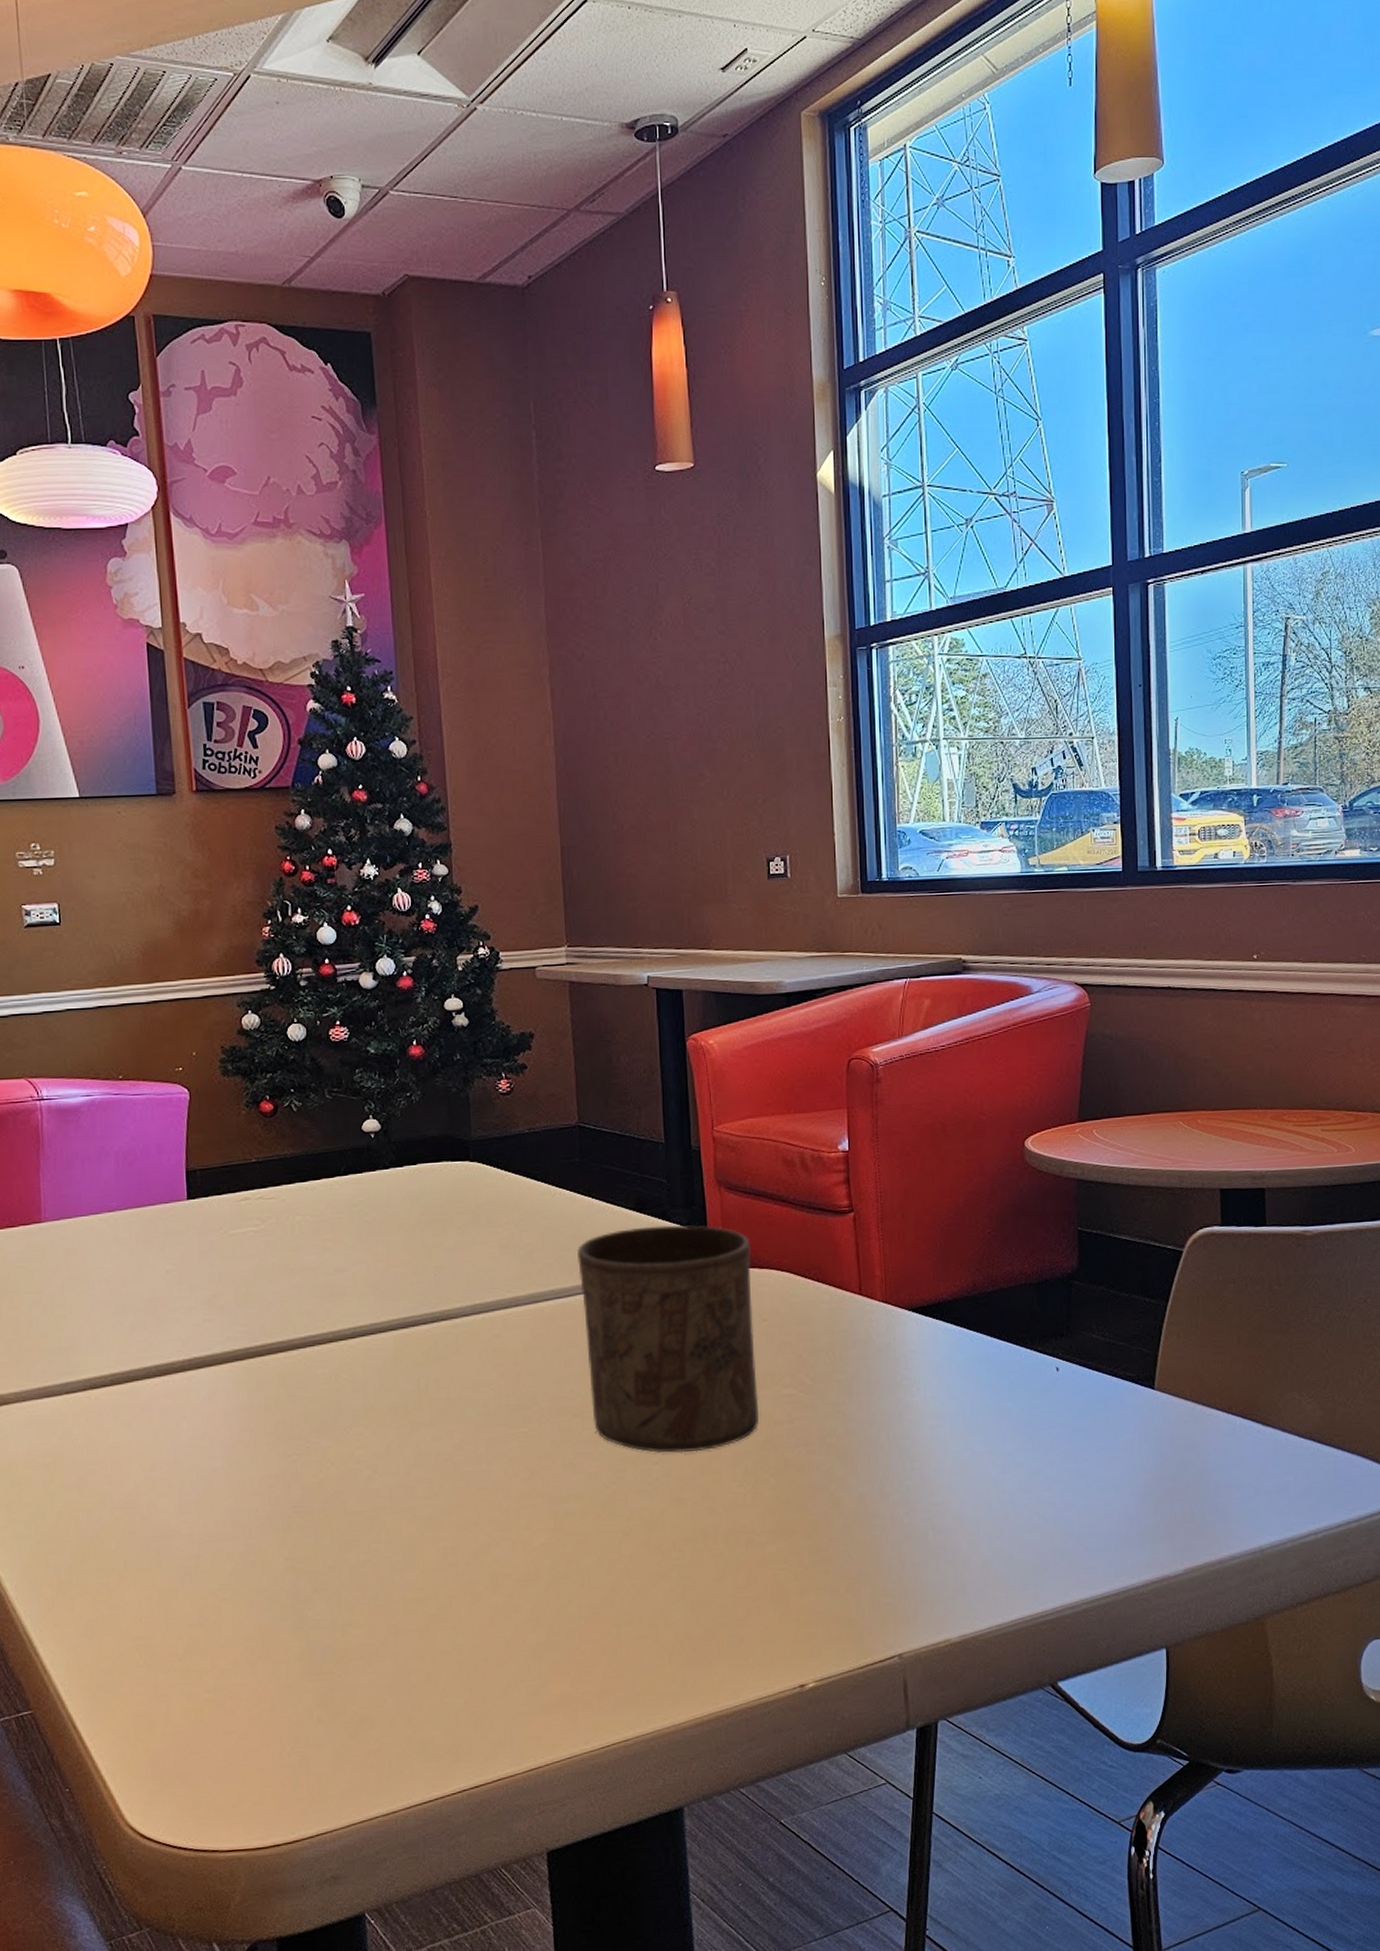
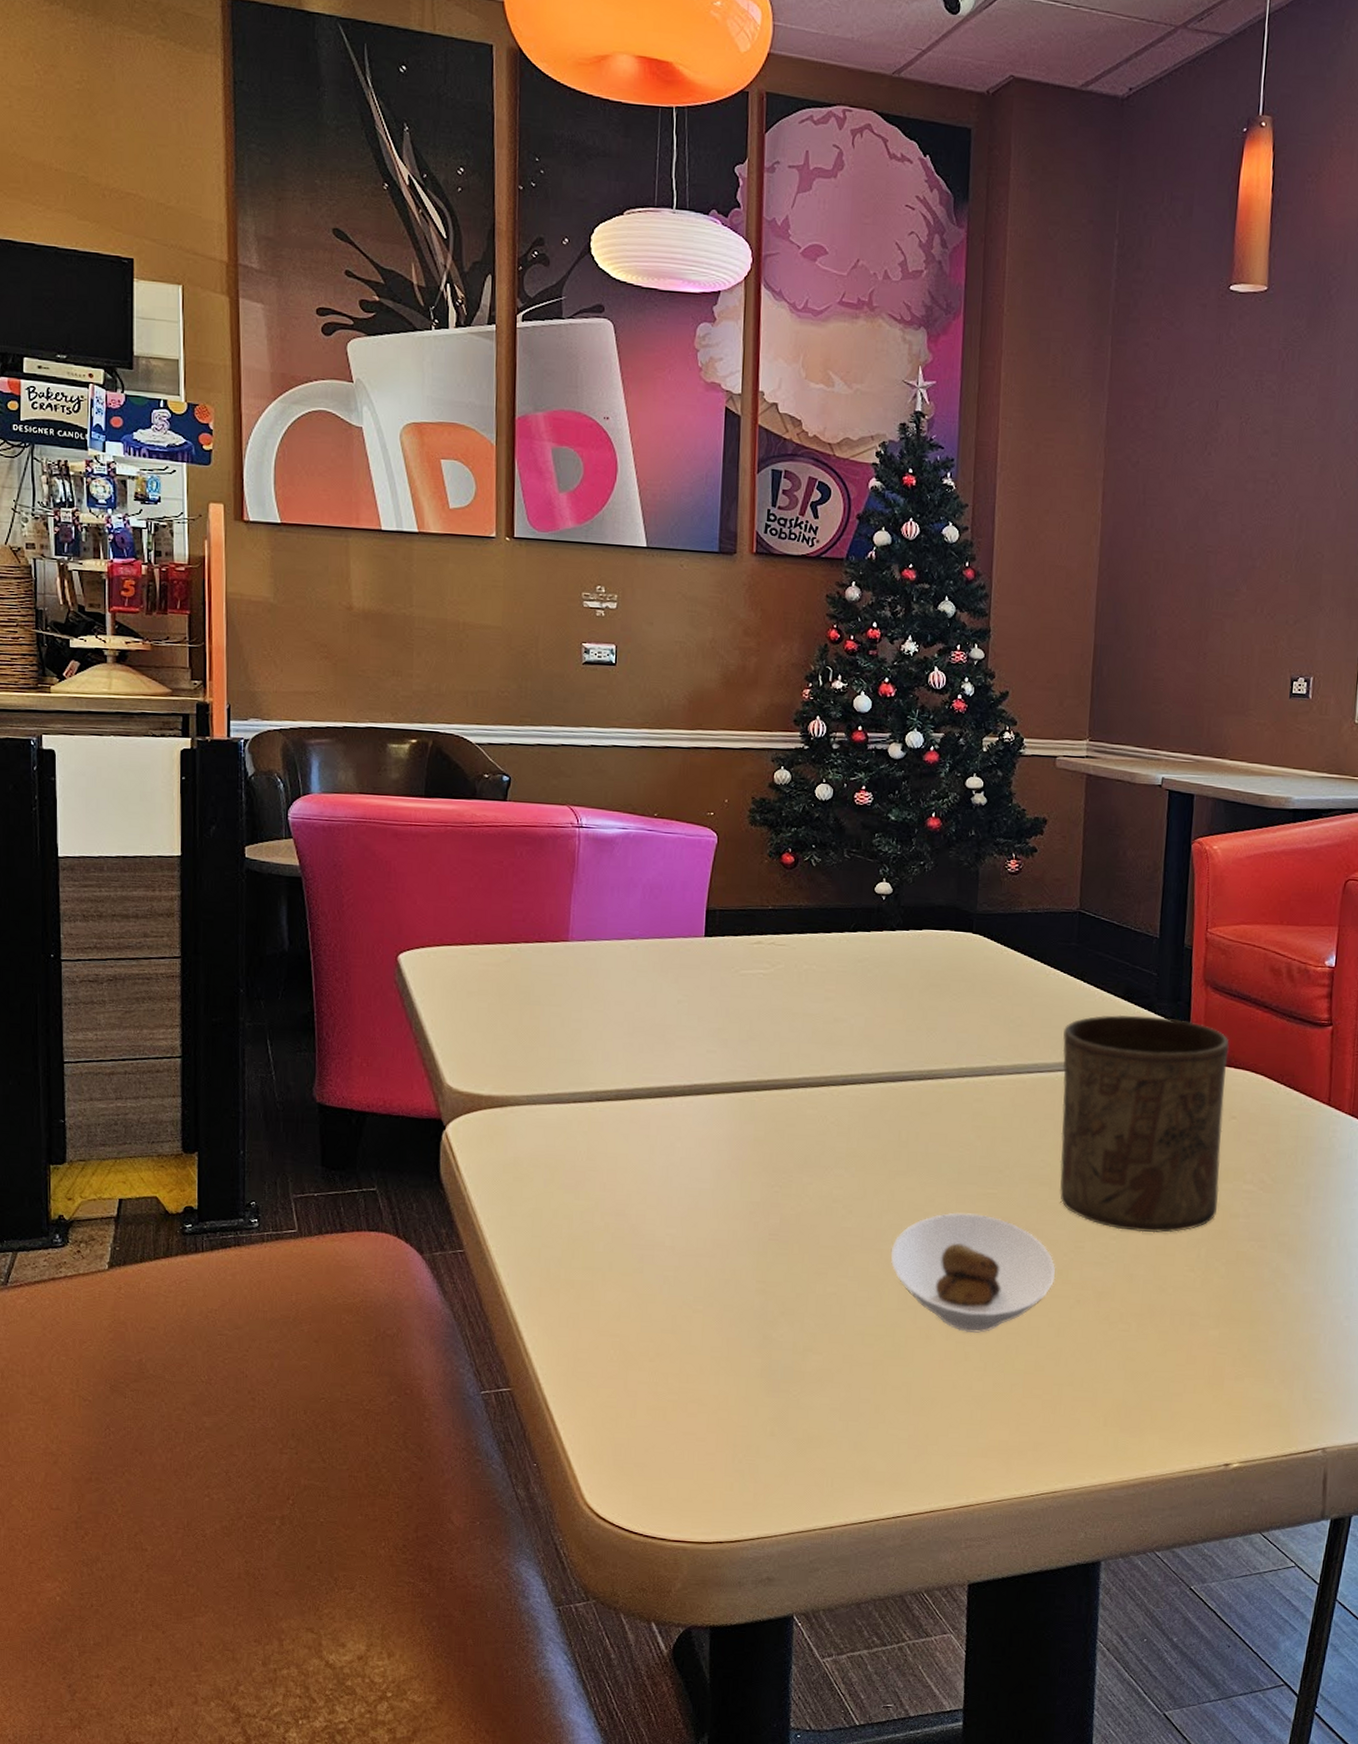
saucer: none [423,1456,600,1584] -> present [890,1212,1056,1334]

